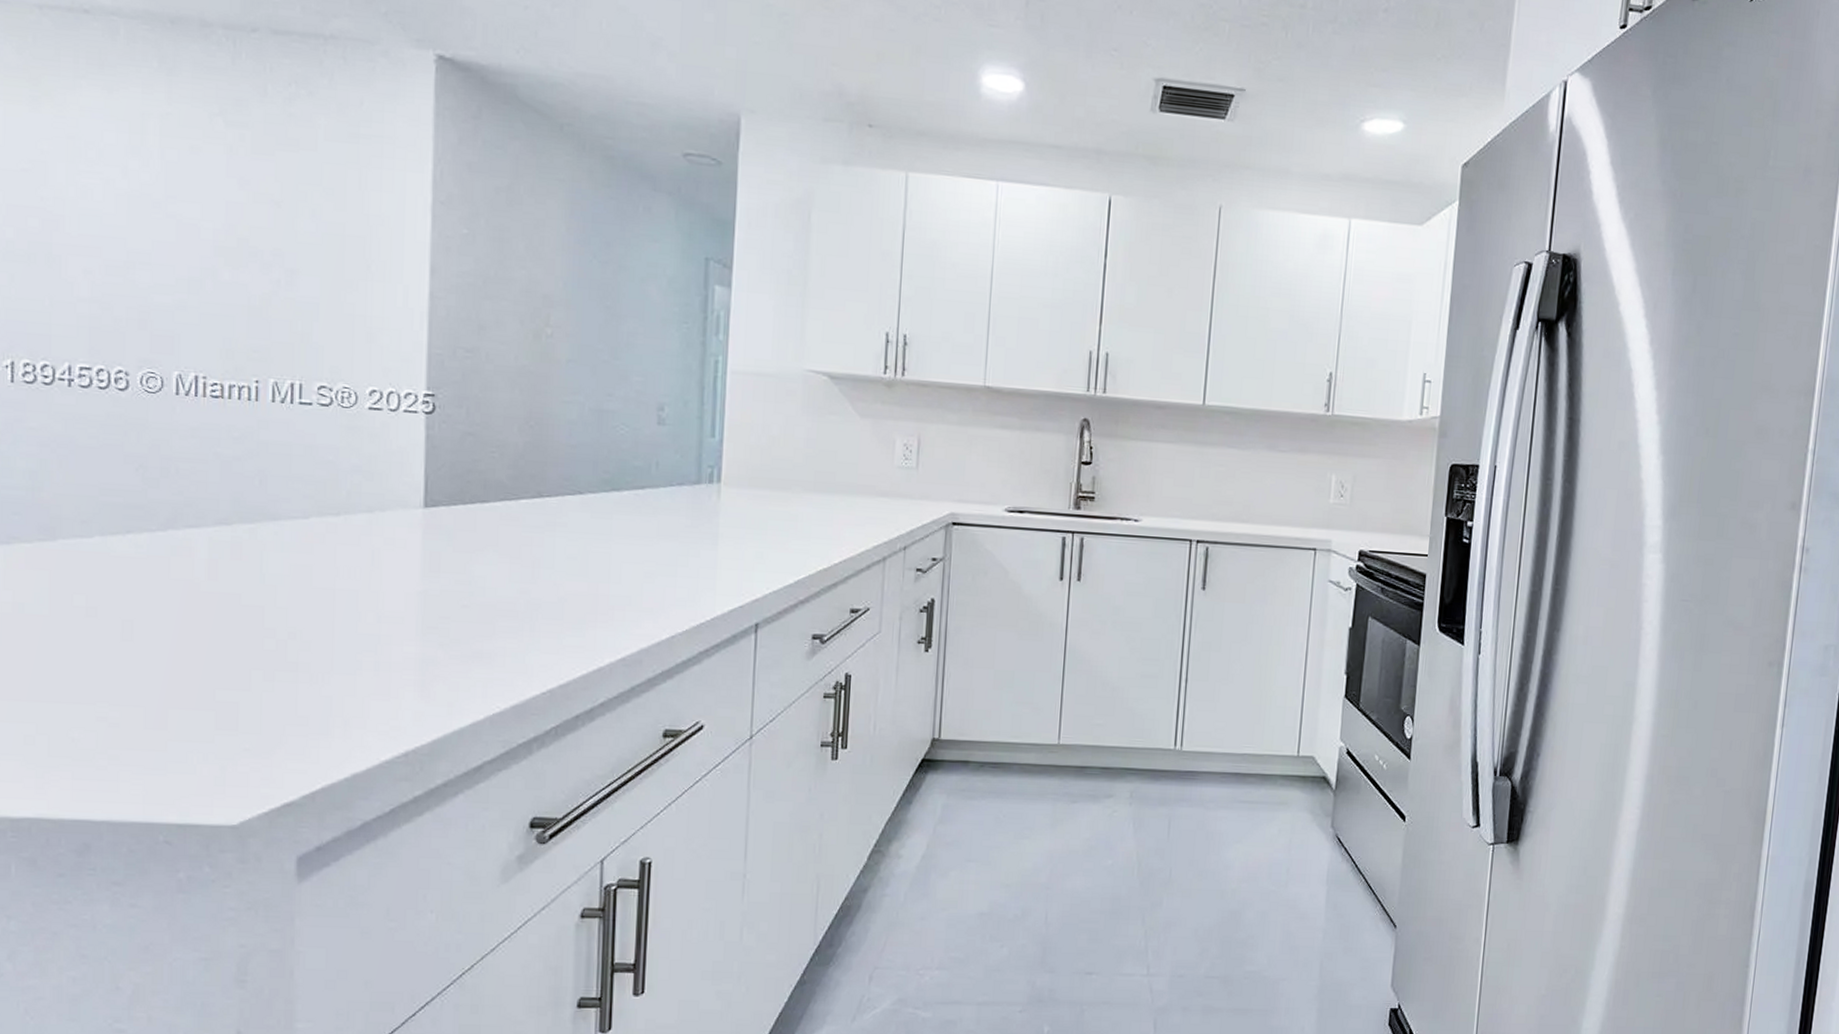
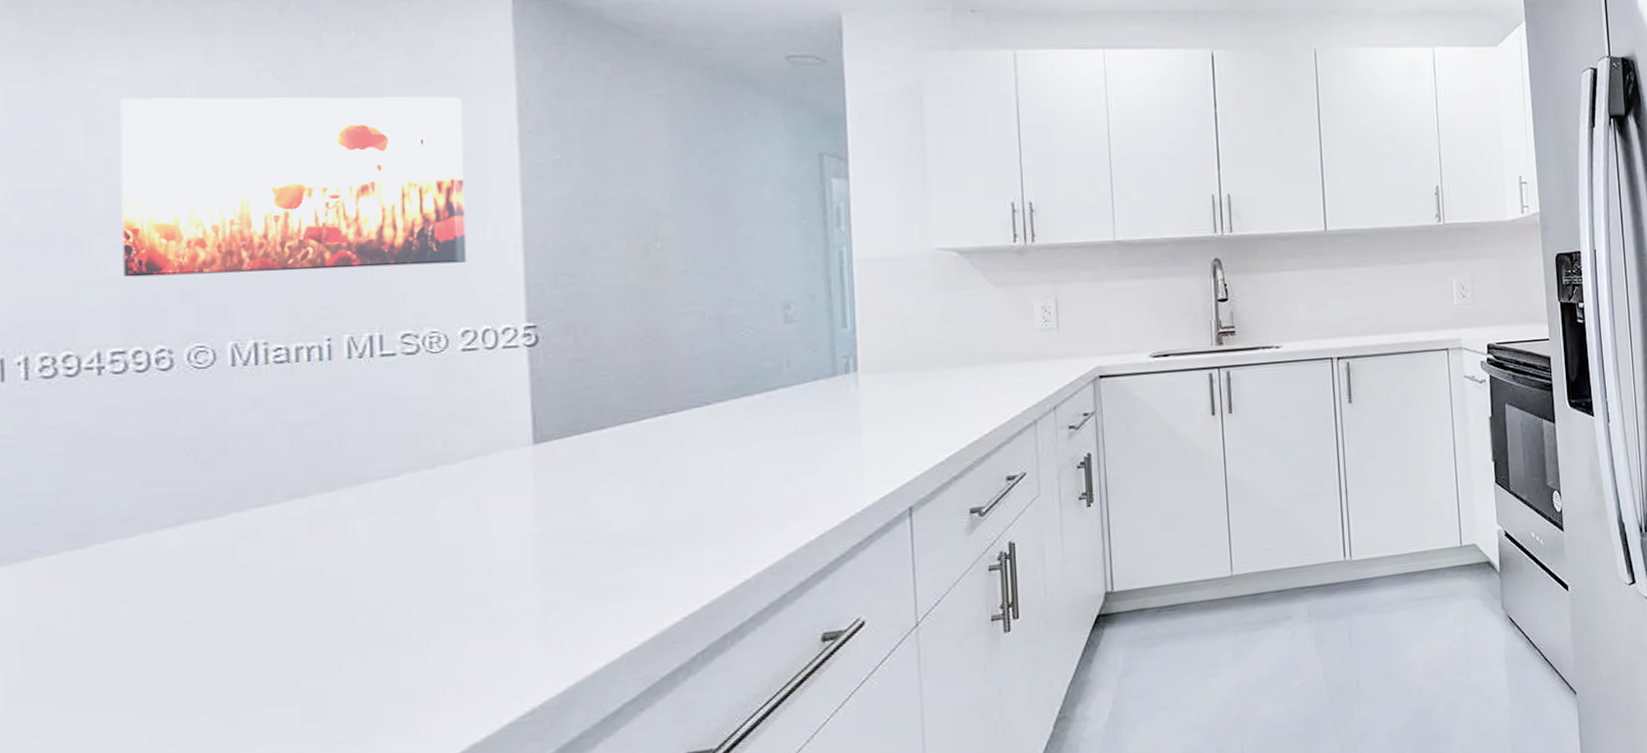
wall art: none [92,129,384,324] -> present [120,96,467,277]

